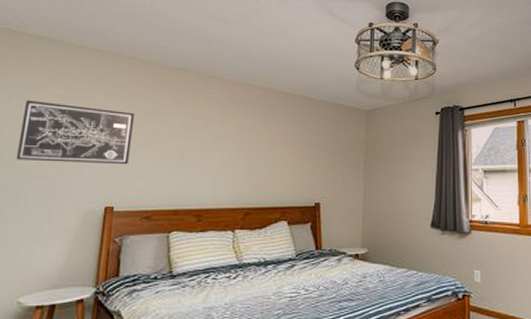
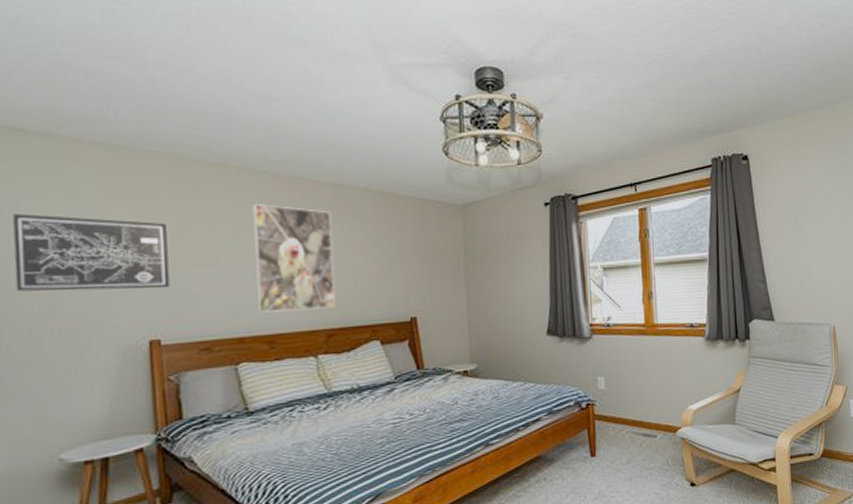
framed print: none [192,102,260,191] -> present [253,204,335,313]

